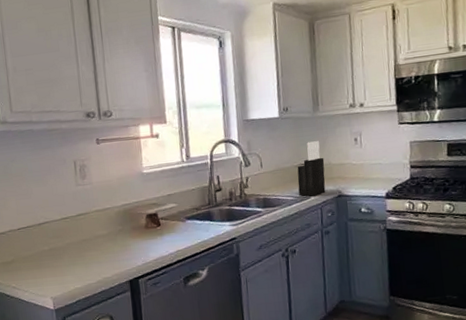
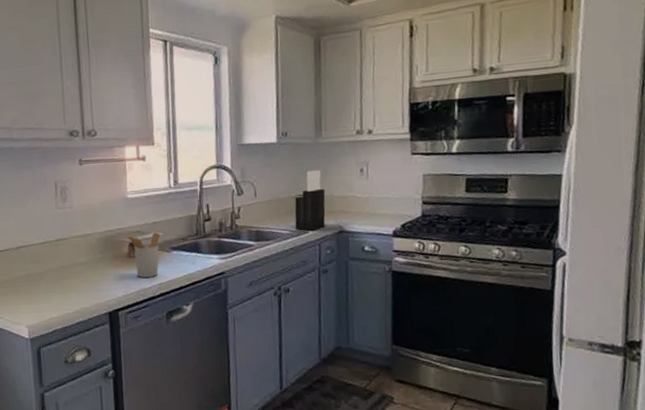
utensil holder: none [144,203,176,246] -> present [126,232,161,278]

